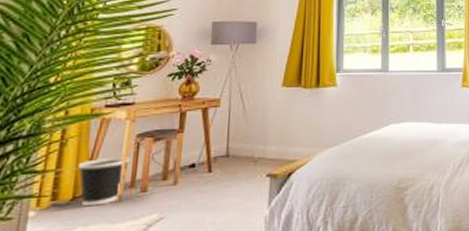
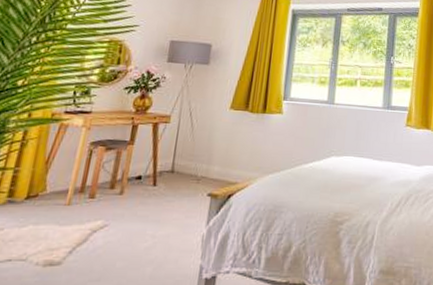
wastebasket: present [77,157,130,207] -> none [34,162,82,207]

